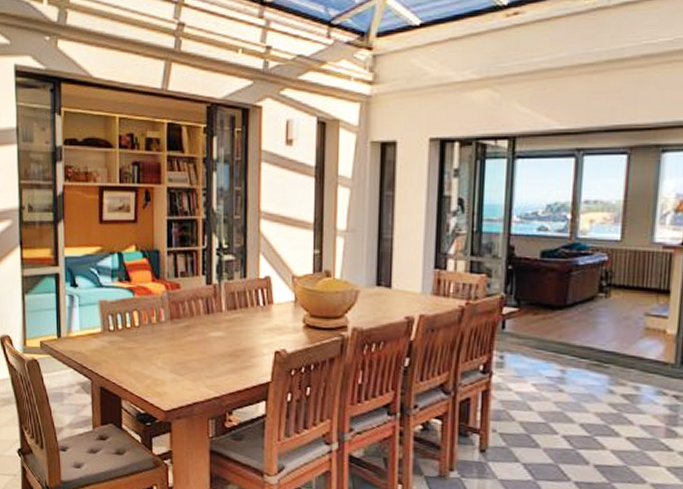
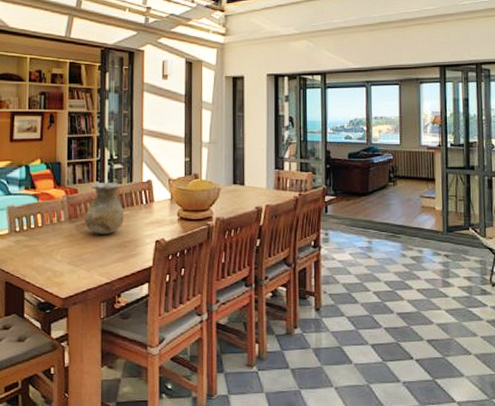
vase: none [188,277,236,340] -> present [84,183,124,234]

